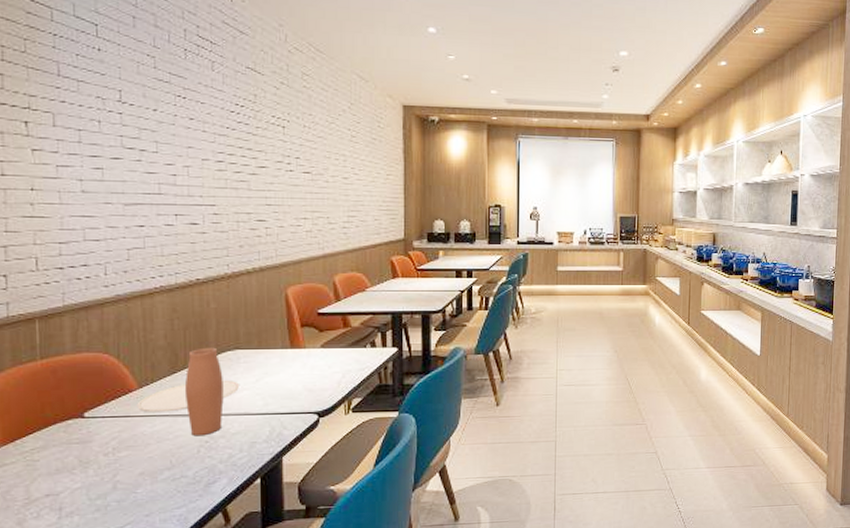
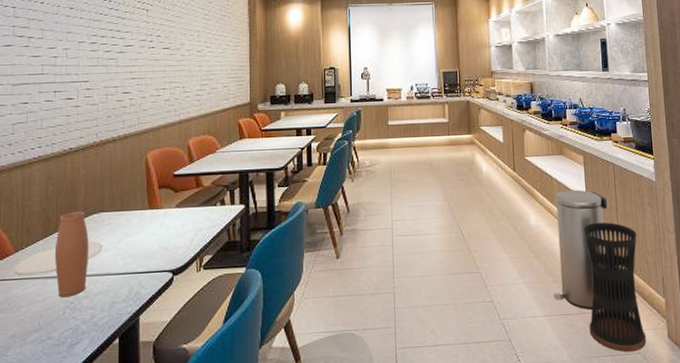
pedal bin: none [718,346,781,463] -> present [553,189,608,310]
umbrella stand: none [750,379,807,503] -> present [583,222,647,352]

